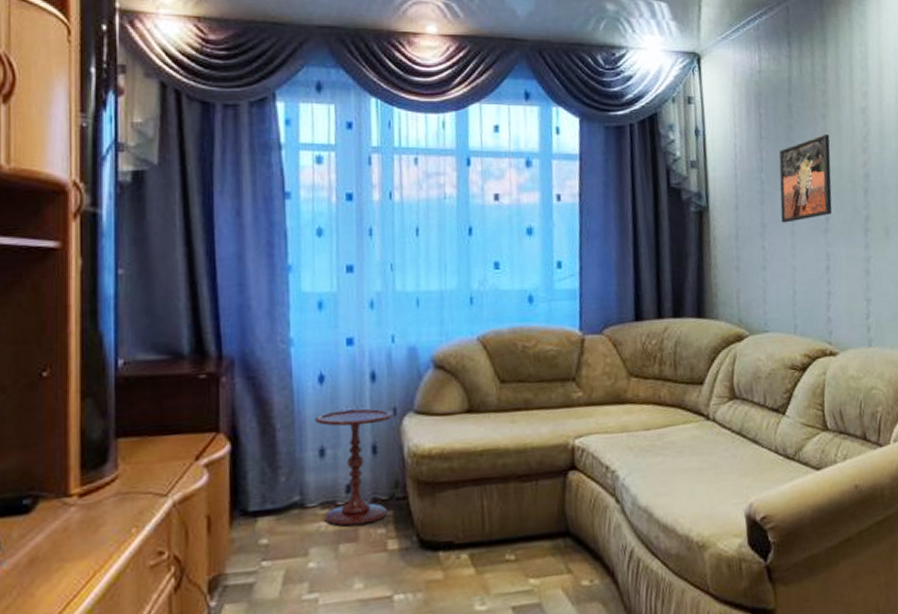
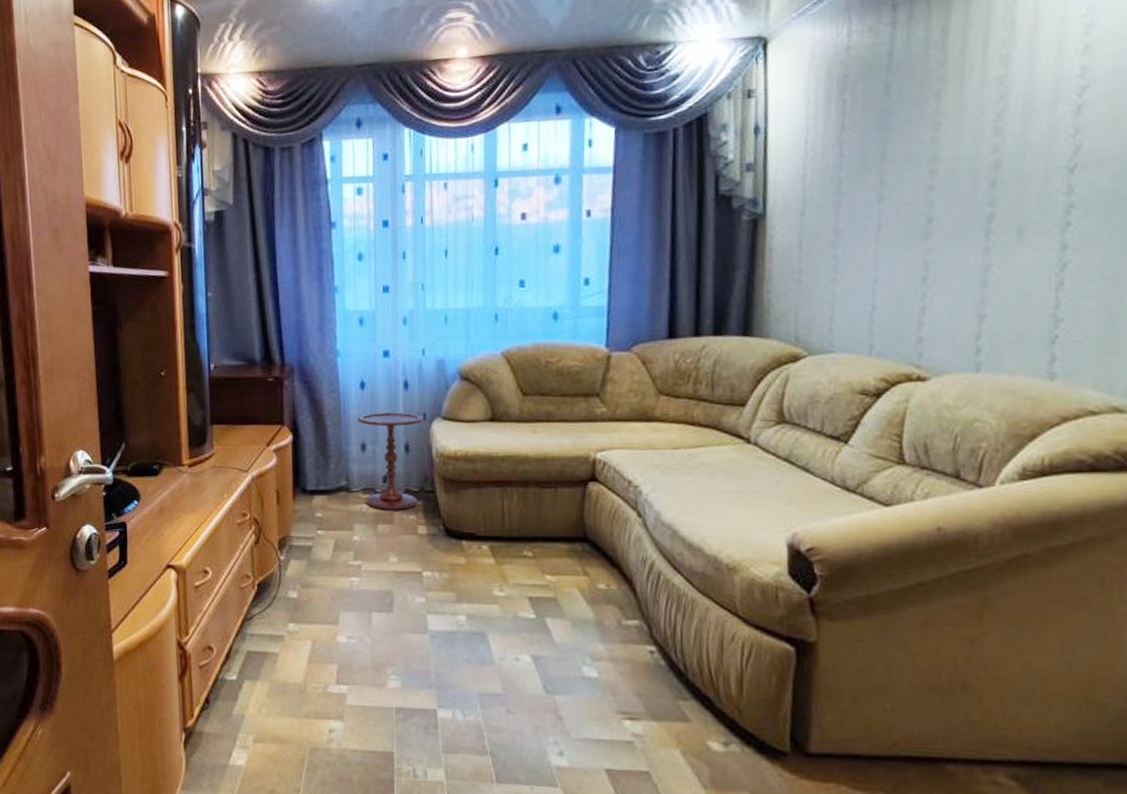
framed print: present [779,133,832,223] -> none [862,115,944,228]

